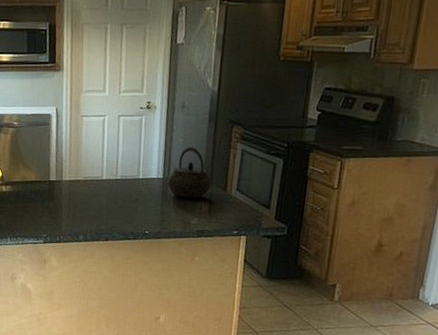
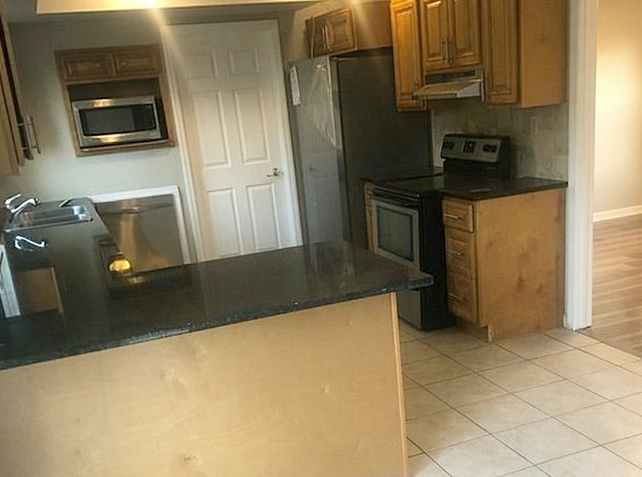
kettle: present [167,146,212,199] -> none [308,209,353,263]

